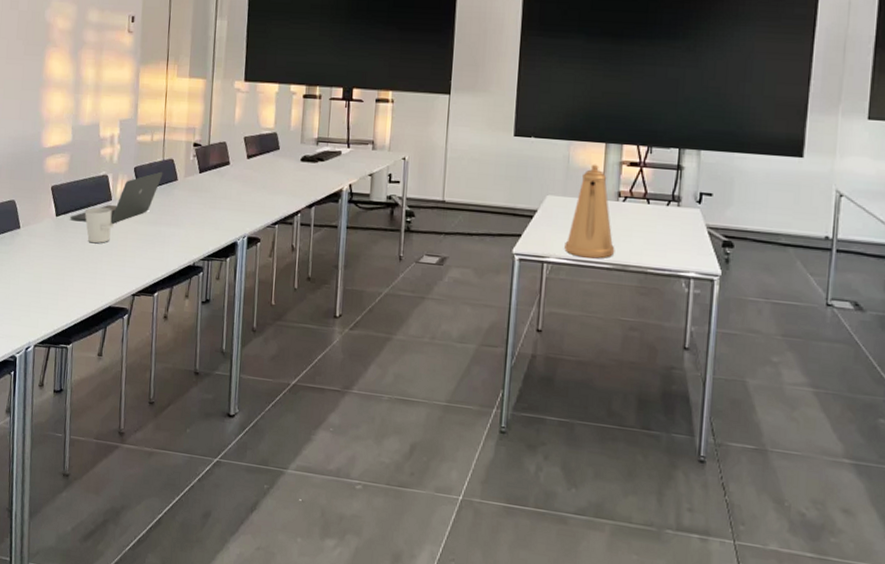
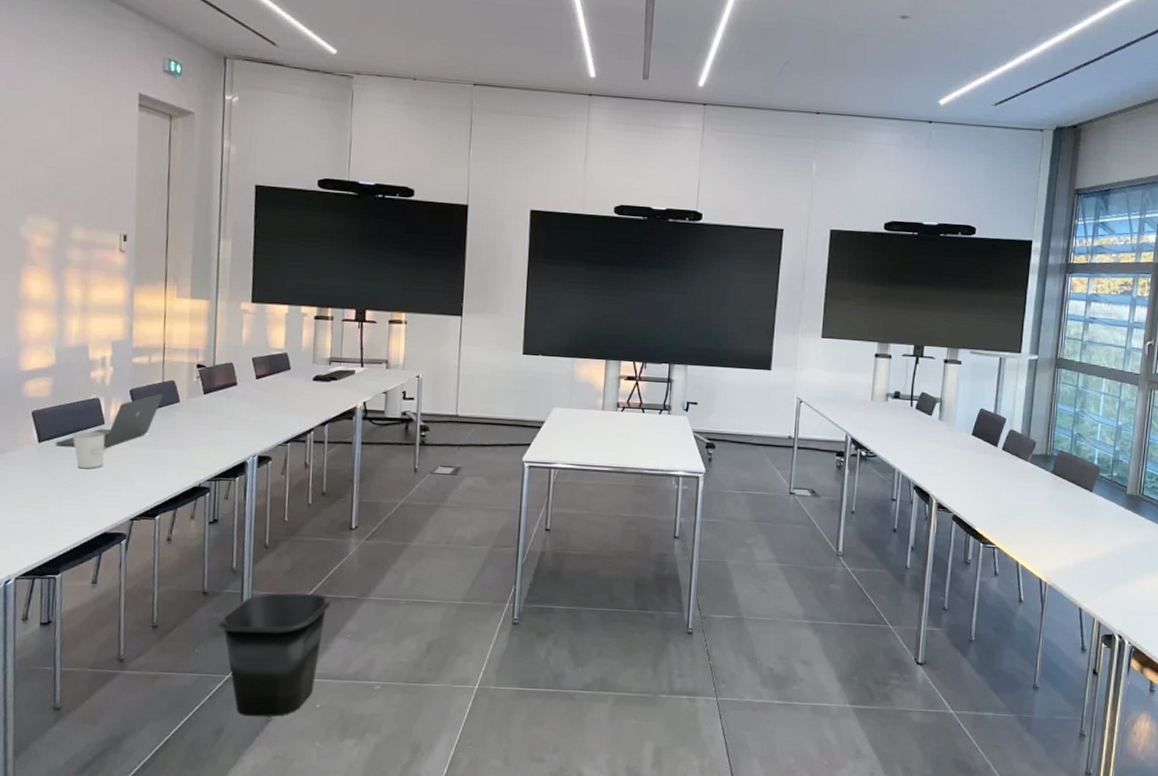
waste bin: none [208,377,315,506] -> present [218,593,331,717]
coffee pot: present [564,164,615,259] -> none [570,378,615,463]

